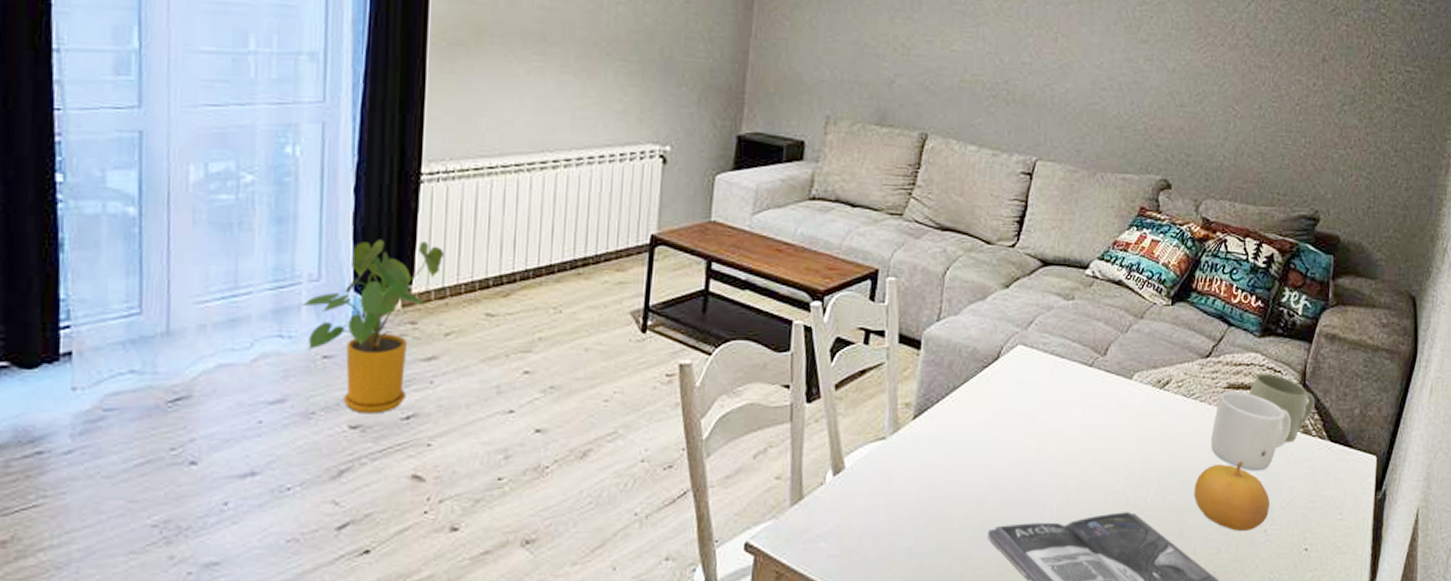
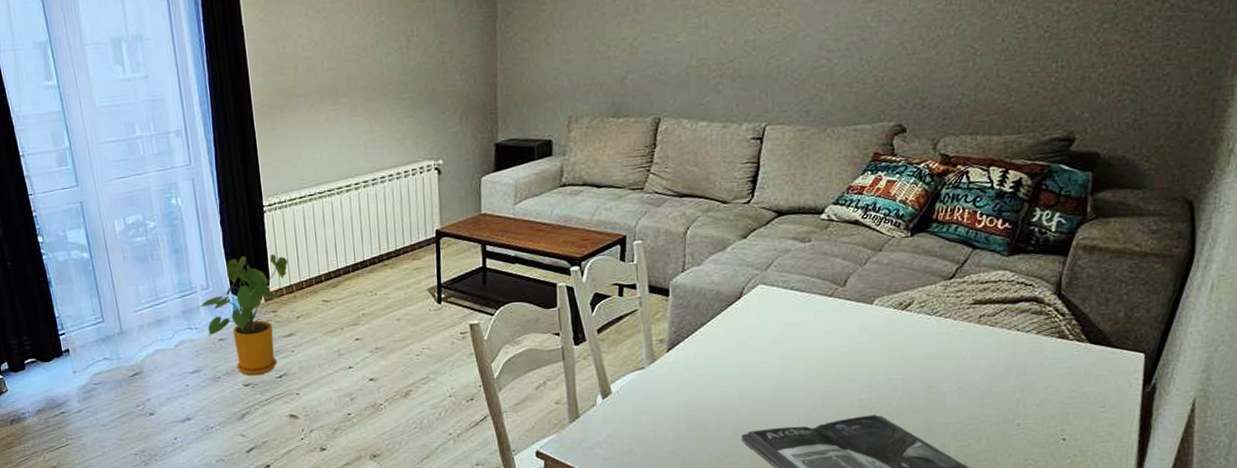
fruit: present [1194,461,1270,531] -> none [941,367,1023,426]
mug: present [1211,390,1292,471] -> none [957,305,1046,374]
mug: present [1249,374,1316,443] -> none [998,288,1073,348]

